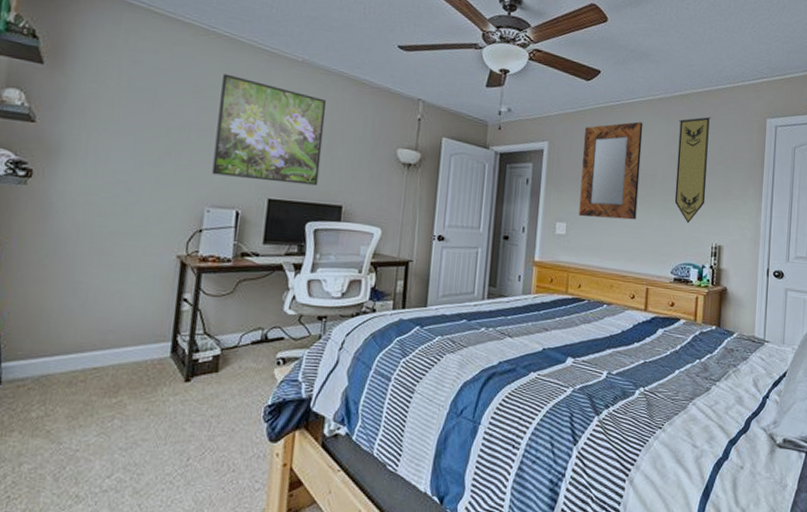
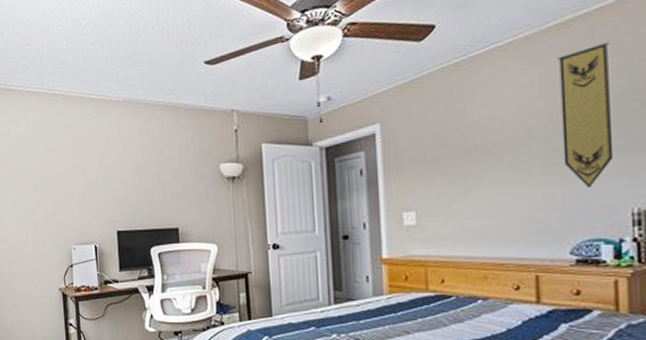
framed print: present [211,73,327,186] -> none [66,127,155,217]
home mirror: present [579,121,643,220] -> none [423,73,510,202]

